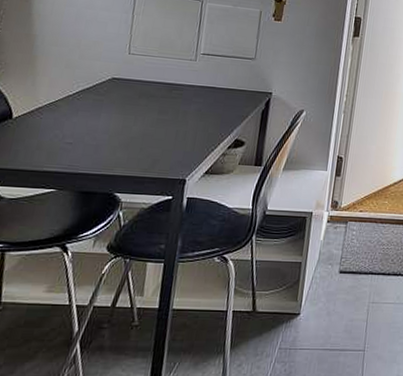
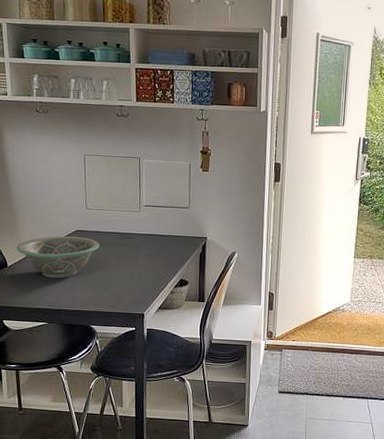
decorative bowl: none [28,83,140,135] -> present [16,236,100,279]

